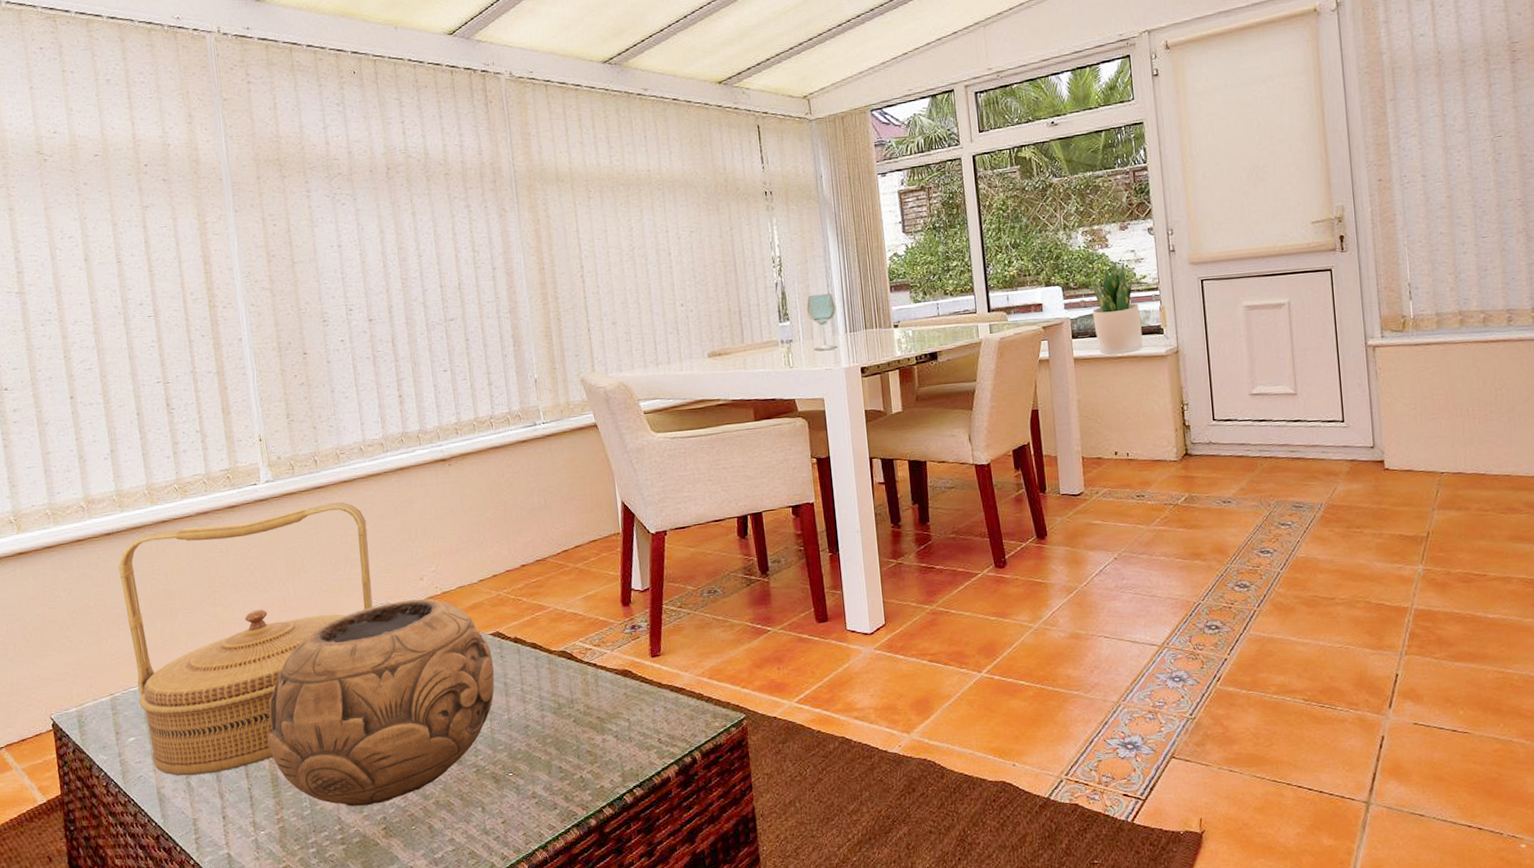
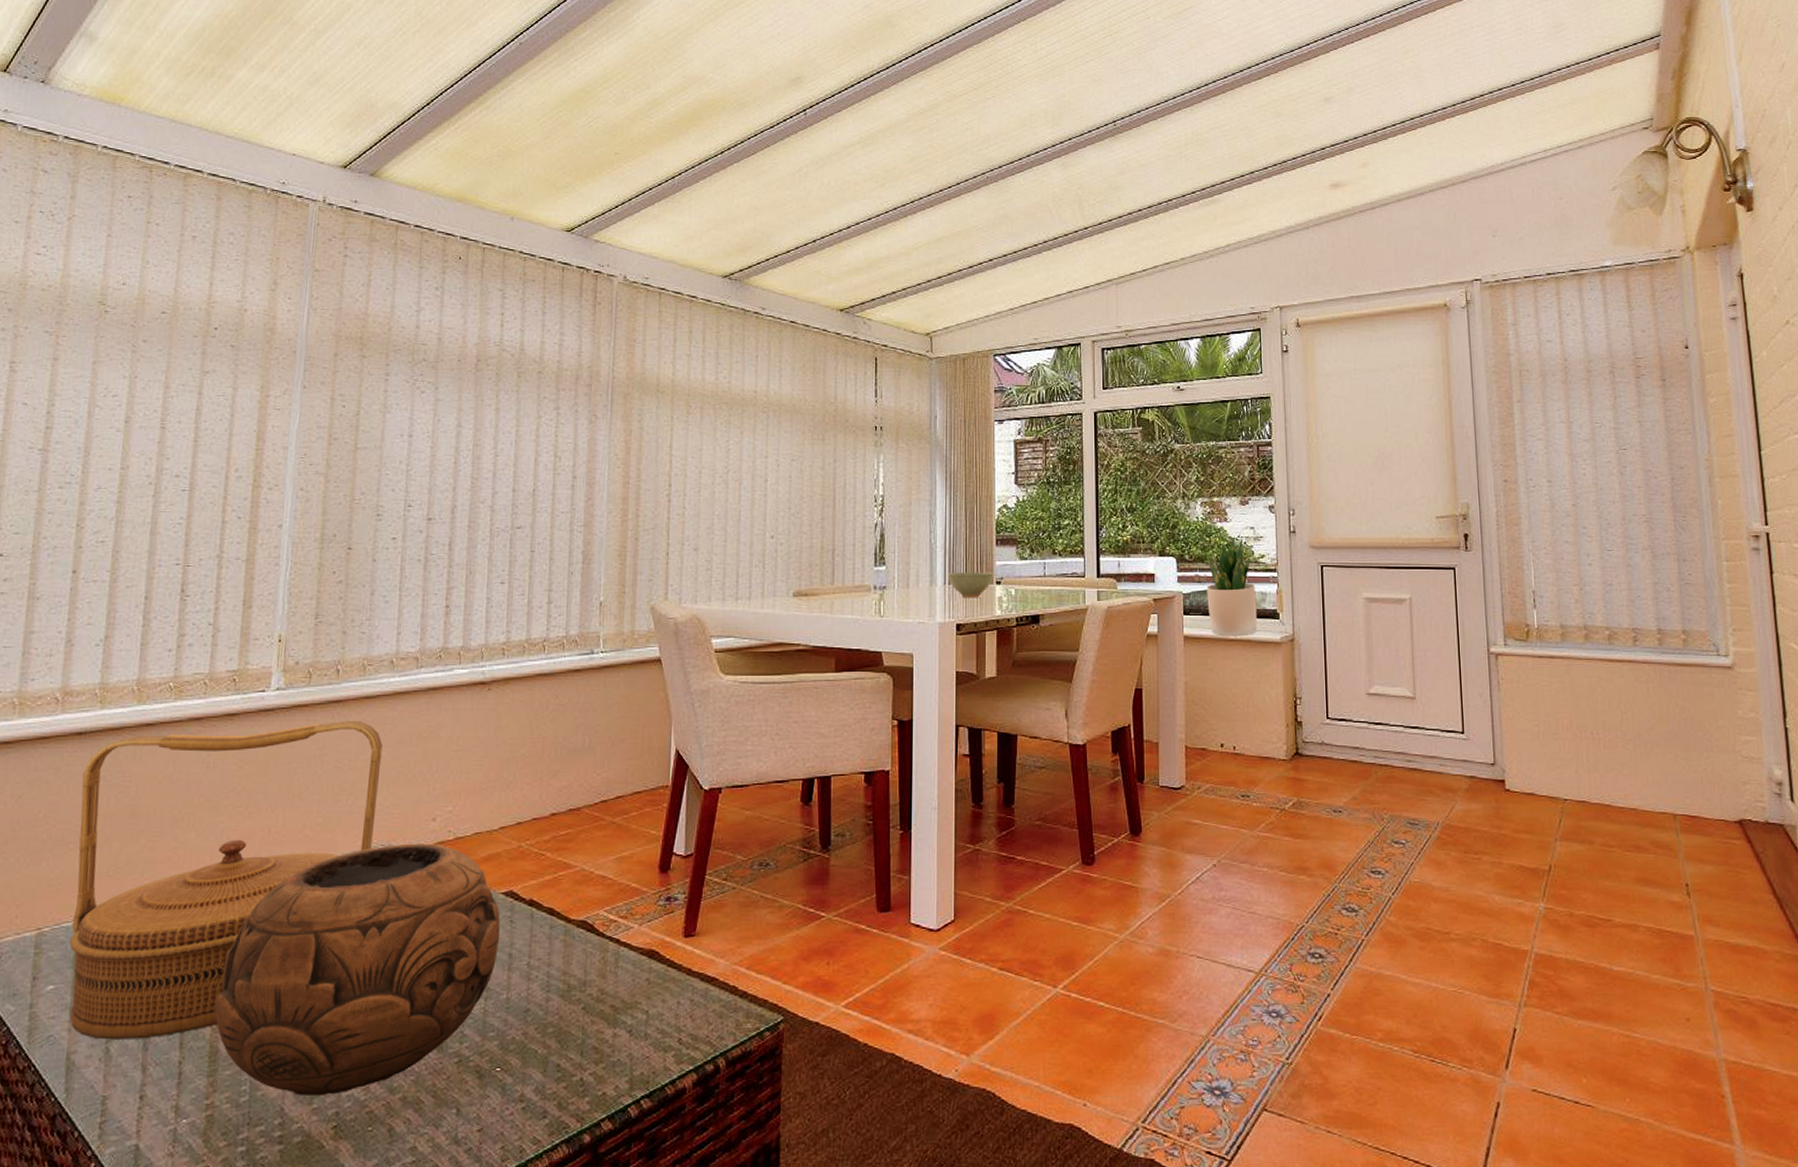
wine glass: present [806,293,838,351] -> none [904,540,938,601]
bowl: none [847,317,891,343] -> present [947,572,994,598]

